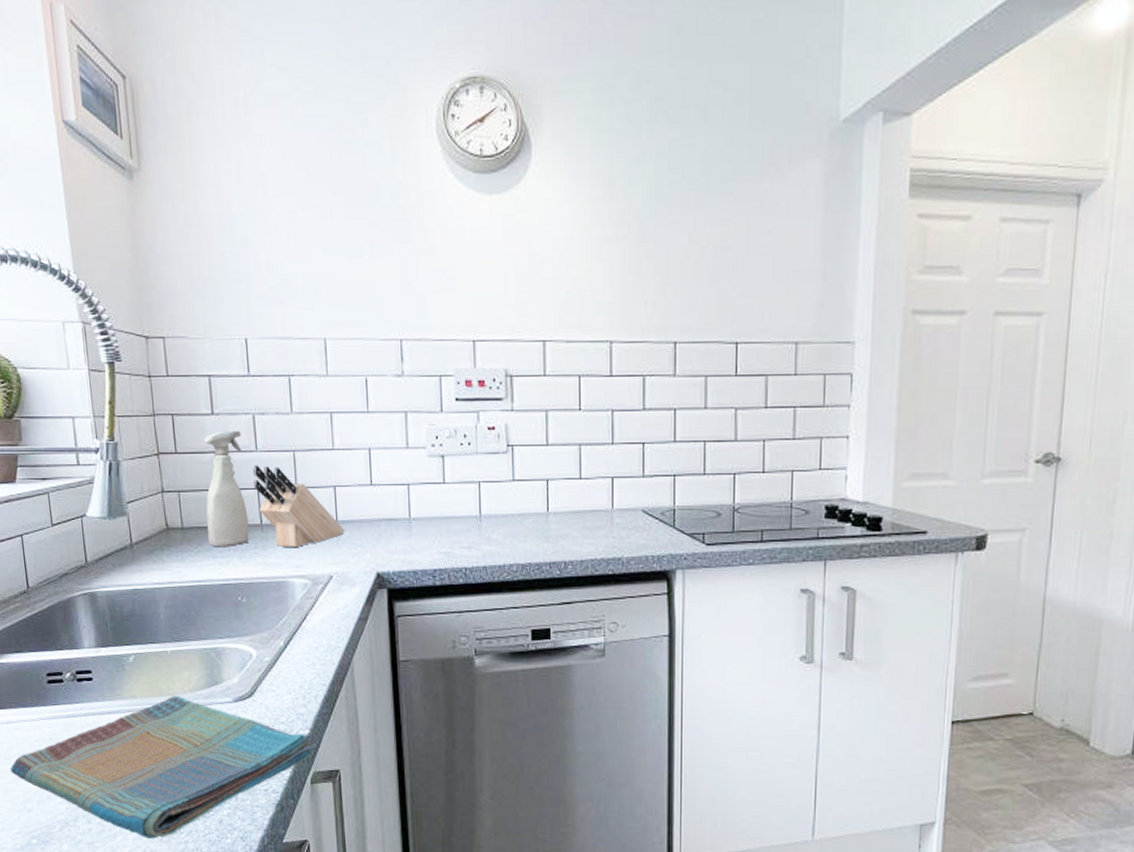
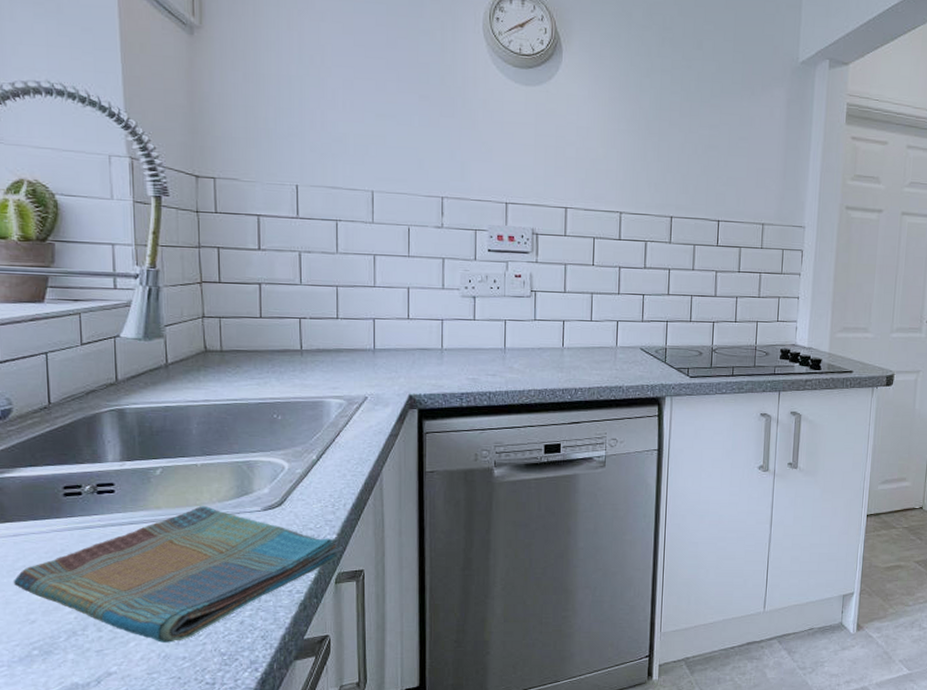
spray bottle: present [203,430,250,547] -> none [247,265,289,370]
knife block: present [253,465,345,548] -> none [295,297,381,372]

